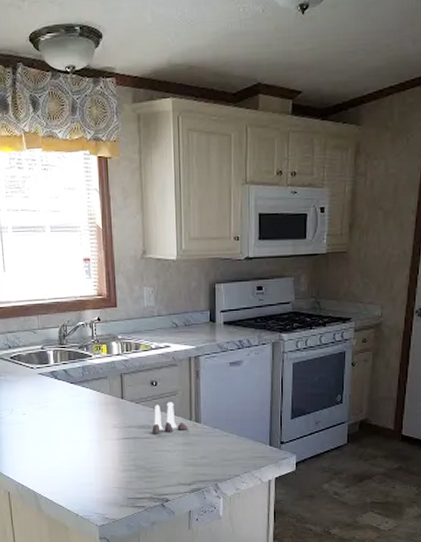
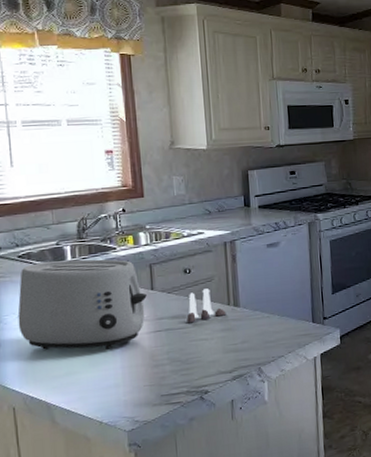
toaster: none [11,363,117,450] -> present [18,259,147,350]

